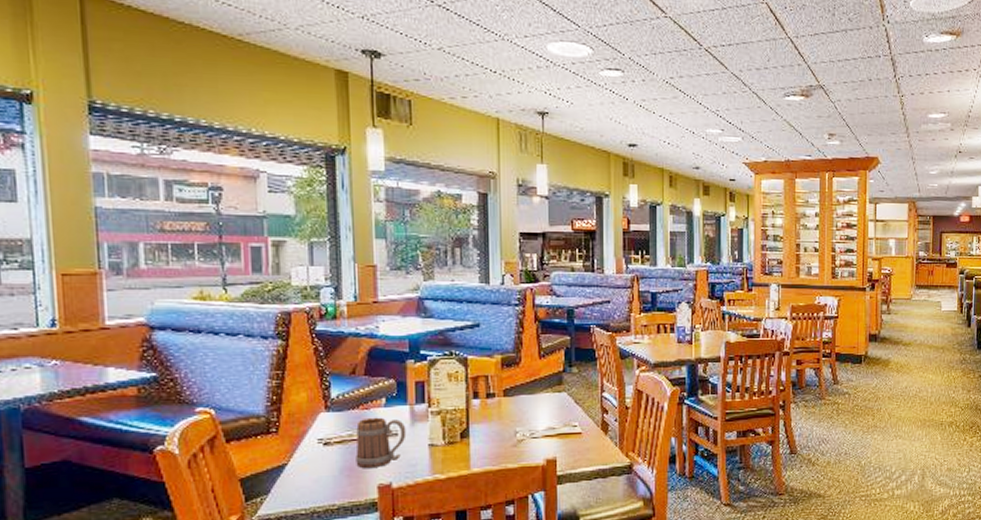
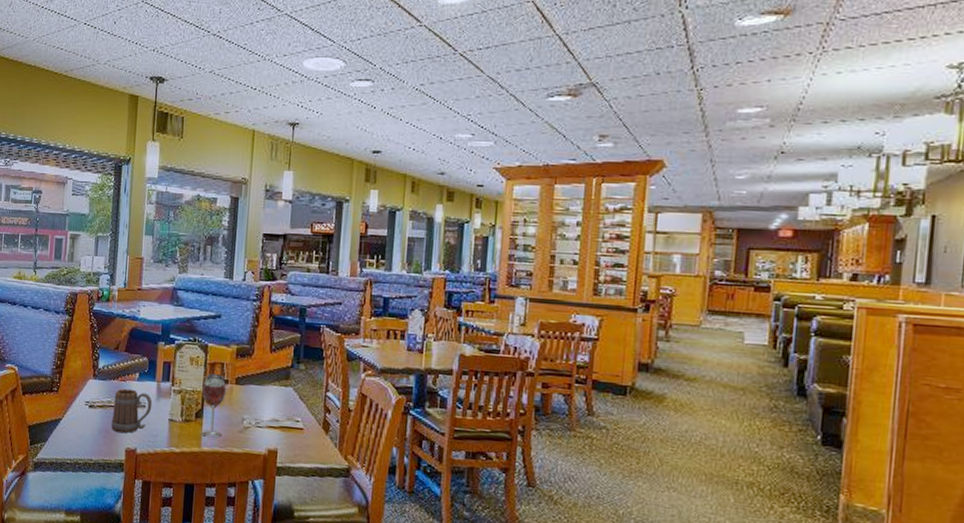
wineglass: none [466,389,494,458] -> present [202,374,227,439]

